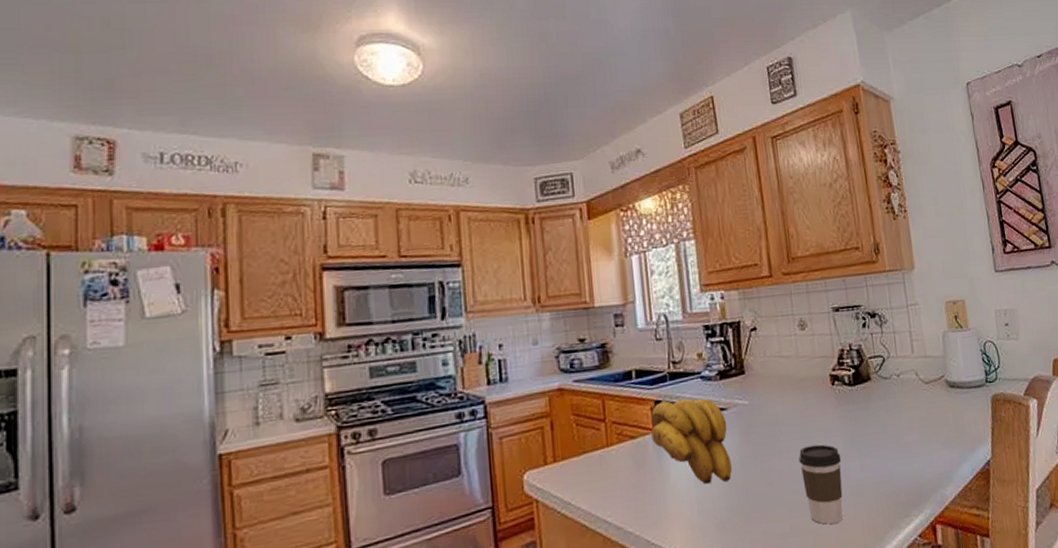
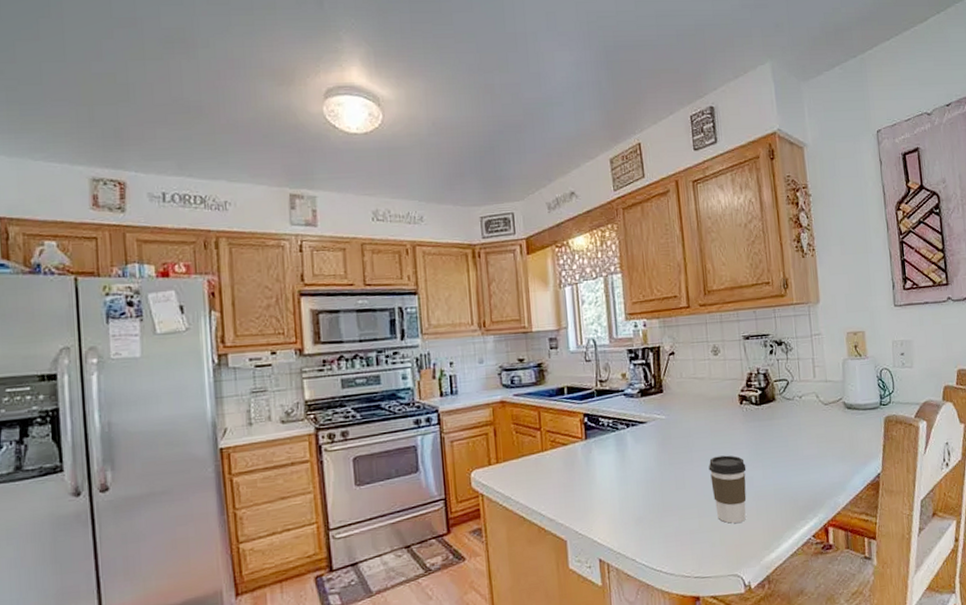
banana bunch: present [650,398,732,484] -> none [579,412,650,486]

